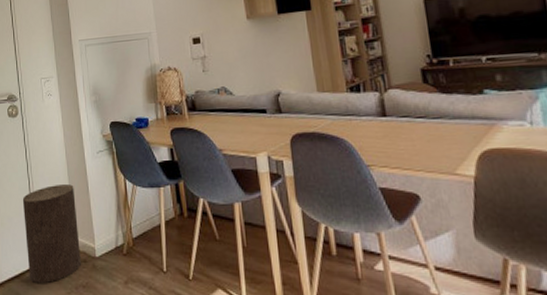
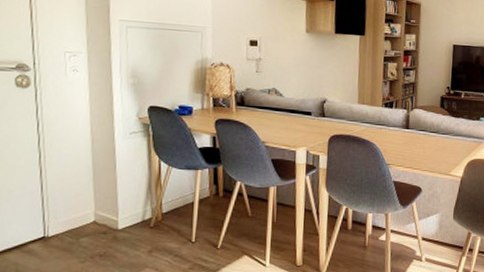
stool: present [22,184,81,284] -> none [29,161,100,254]

